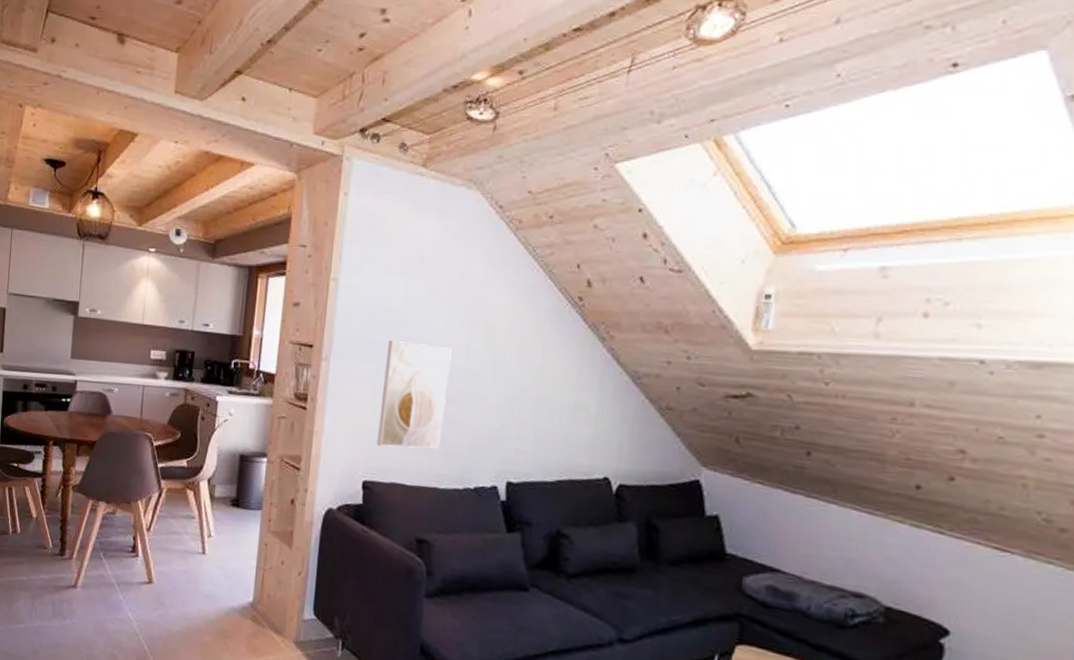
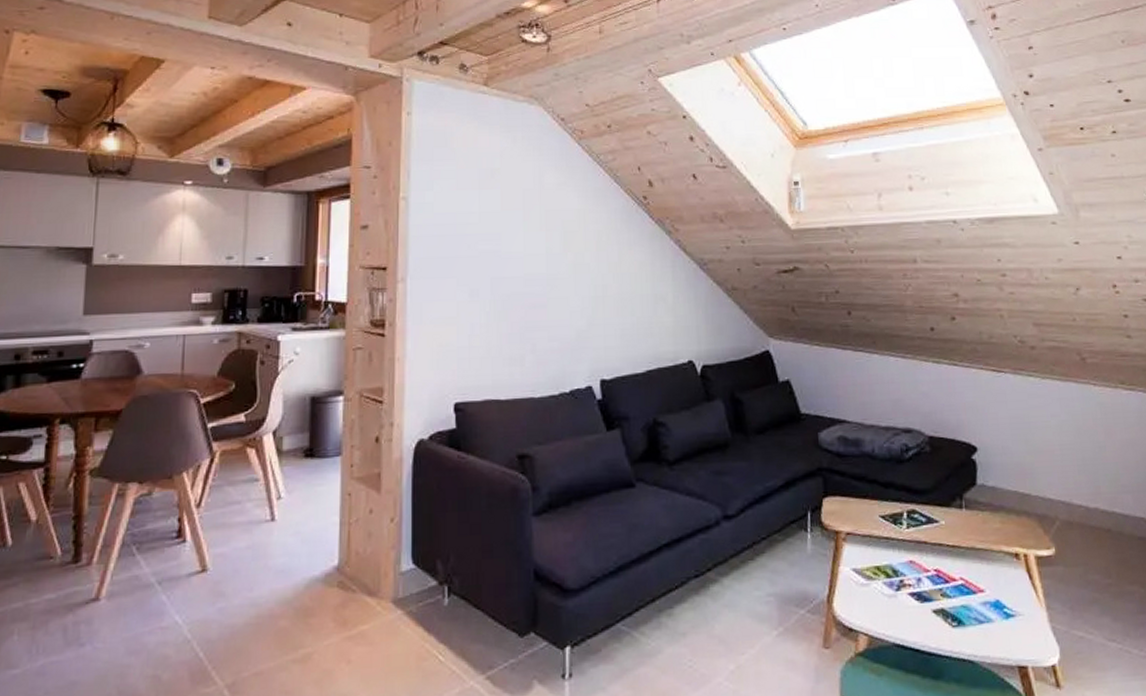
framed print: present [377,341,452,449] -> none [465,254,532,363]

